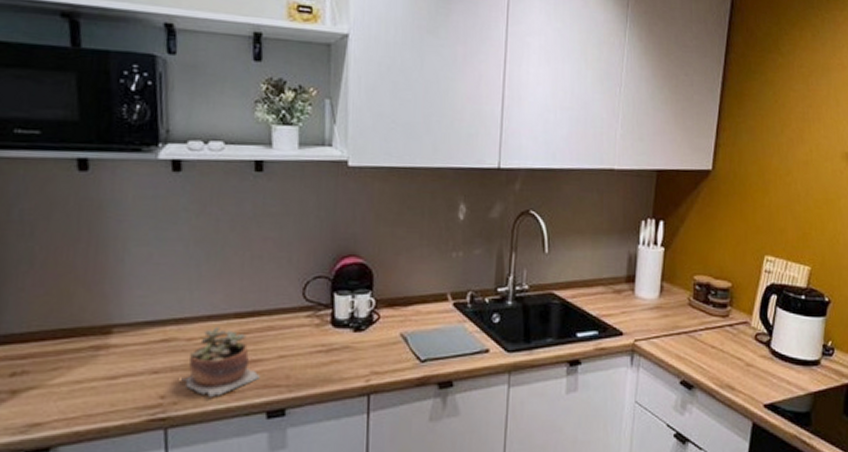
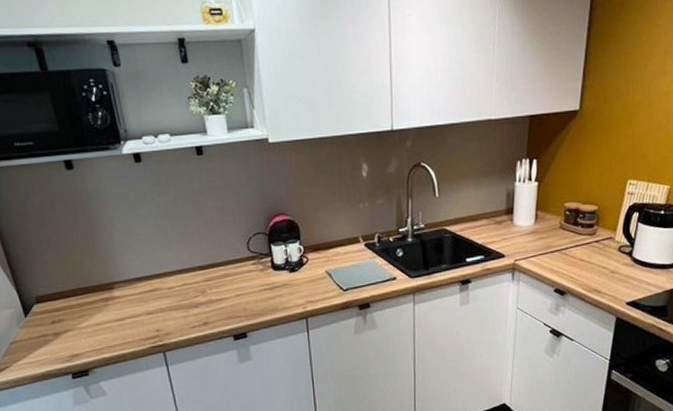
succulent plant: present [181,327,260,398] -> none [169,277,225,329]

